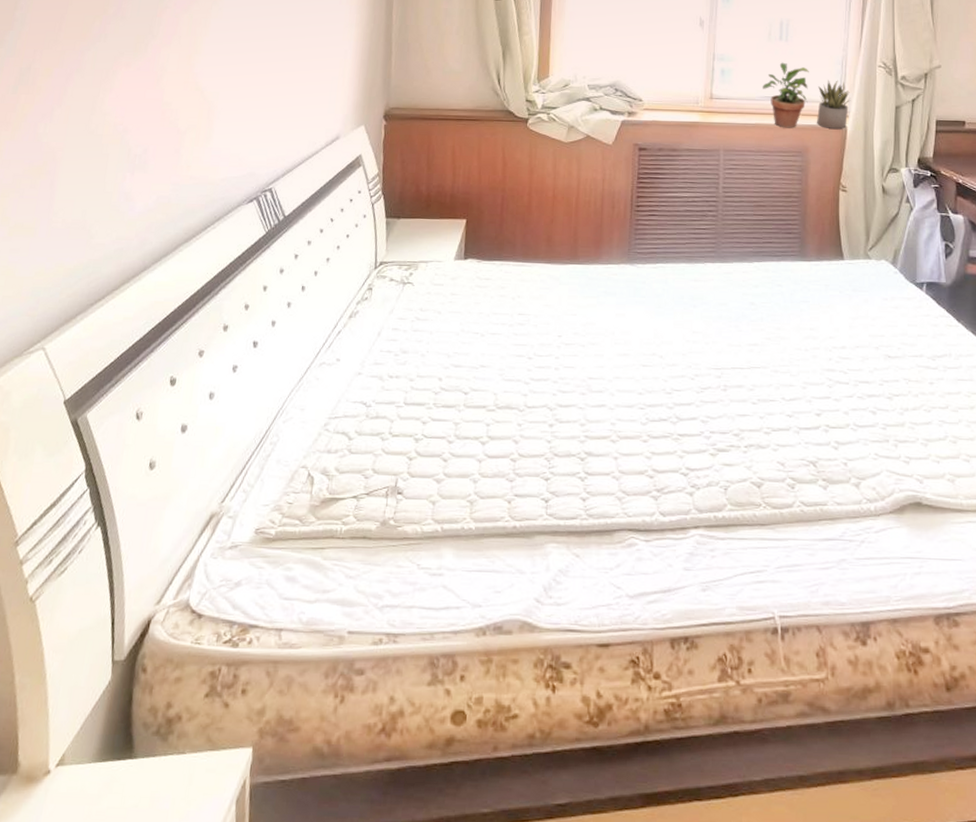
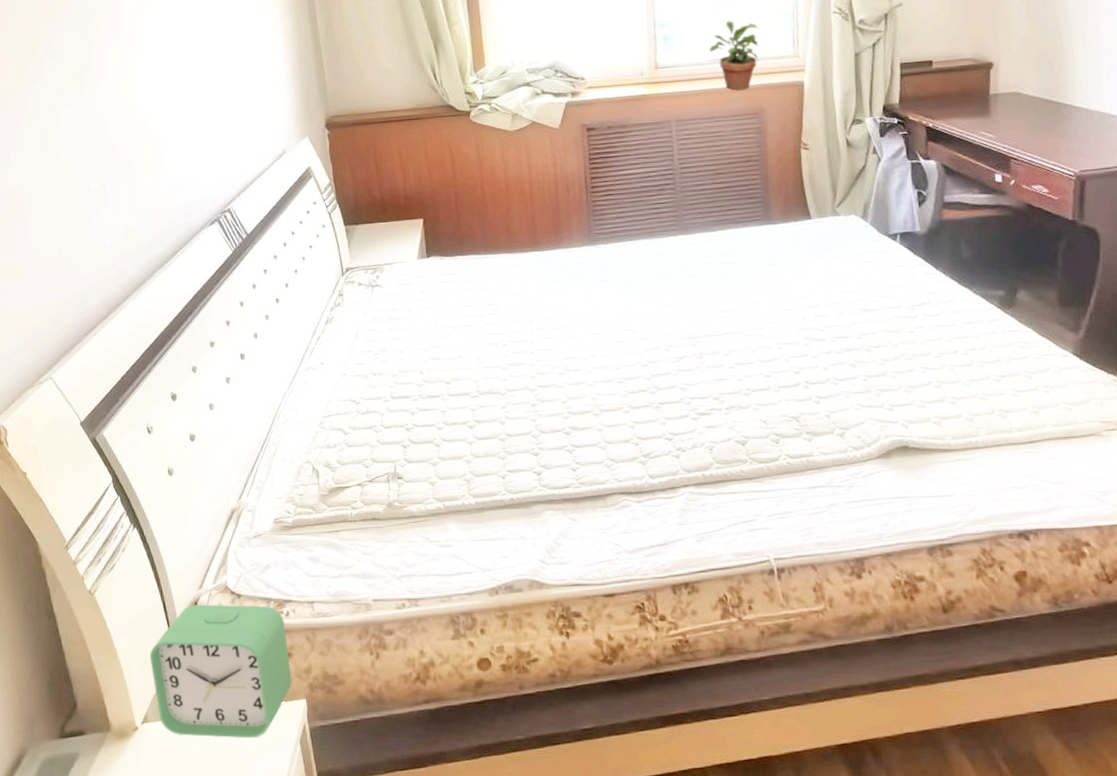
alarm clock: none [78,623,245,793] -> present [149,604,292,738]
succulent plant: present [817,80,851,129] -> none [769,32,806,86]

